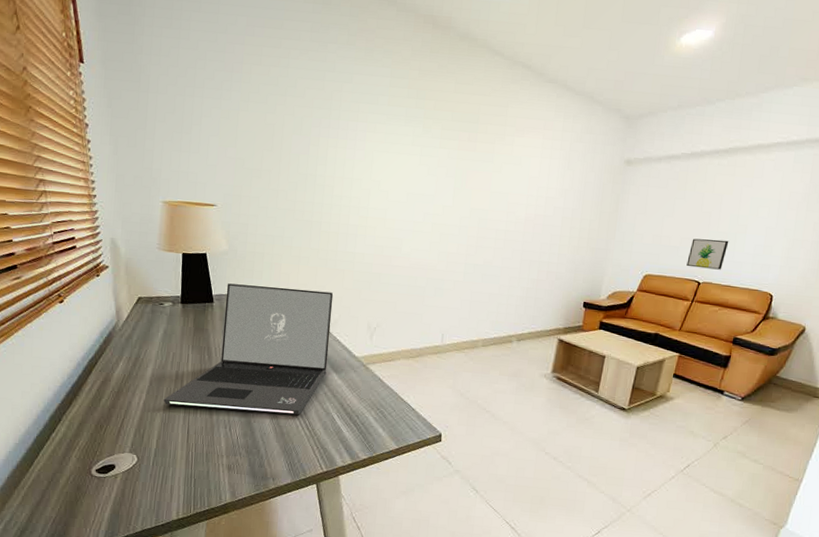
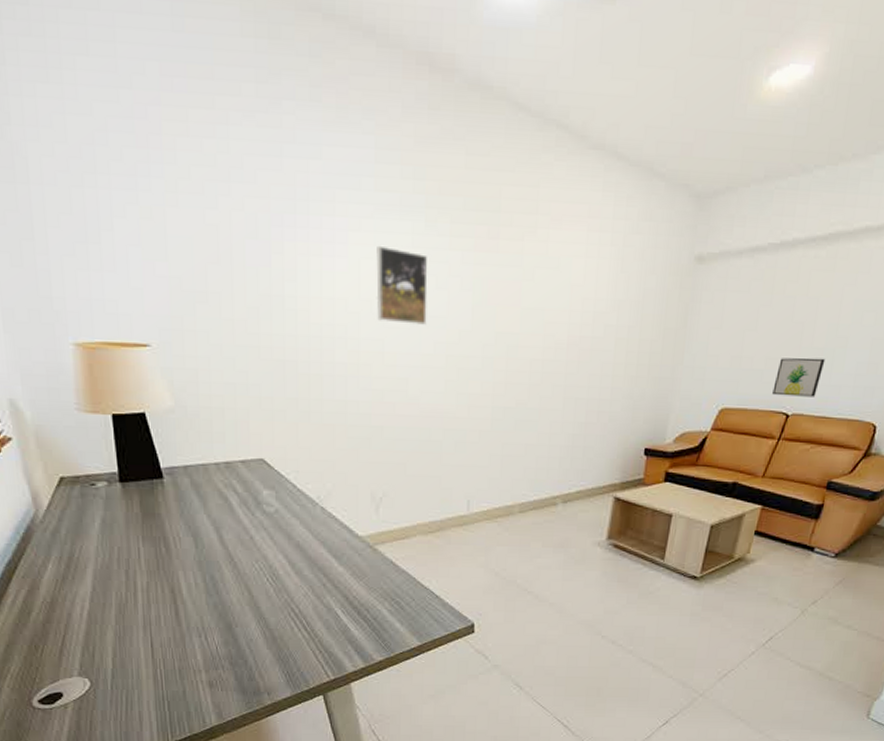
laptop: present [163,283,334,415] -> none [113,451,323,614]
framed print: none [383,143,423,200] -> present [376,245,428,325]

